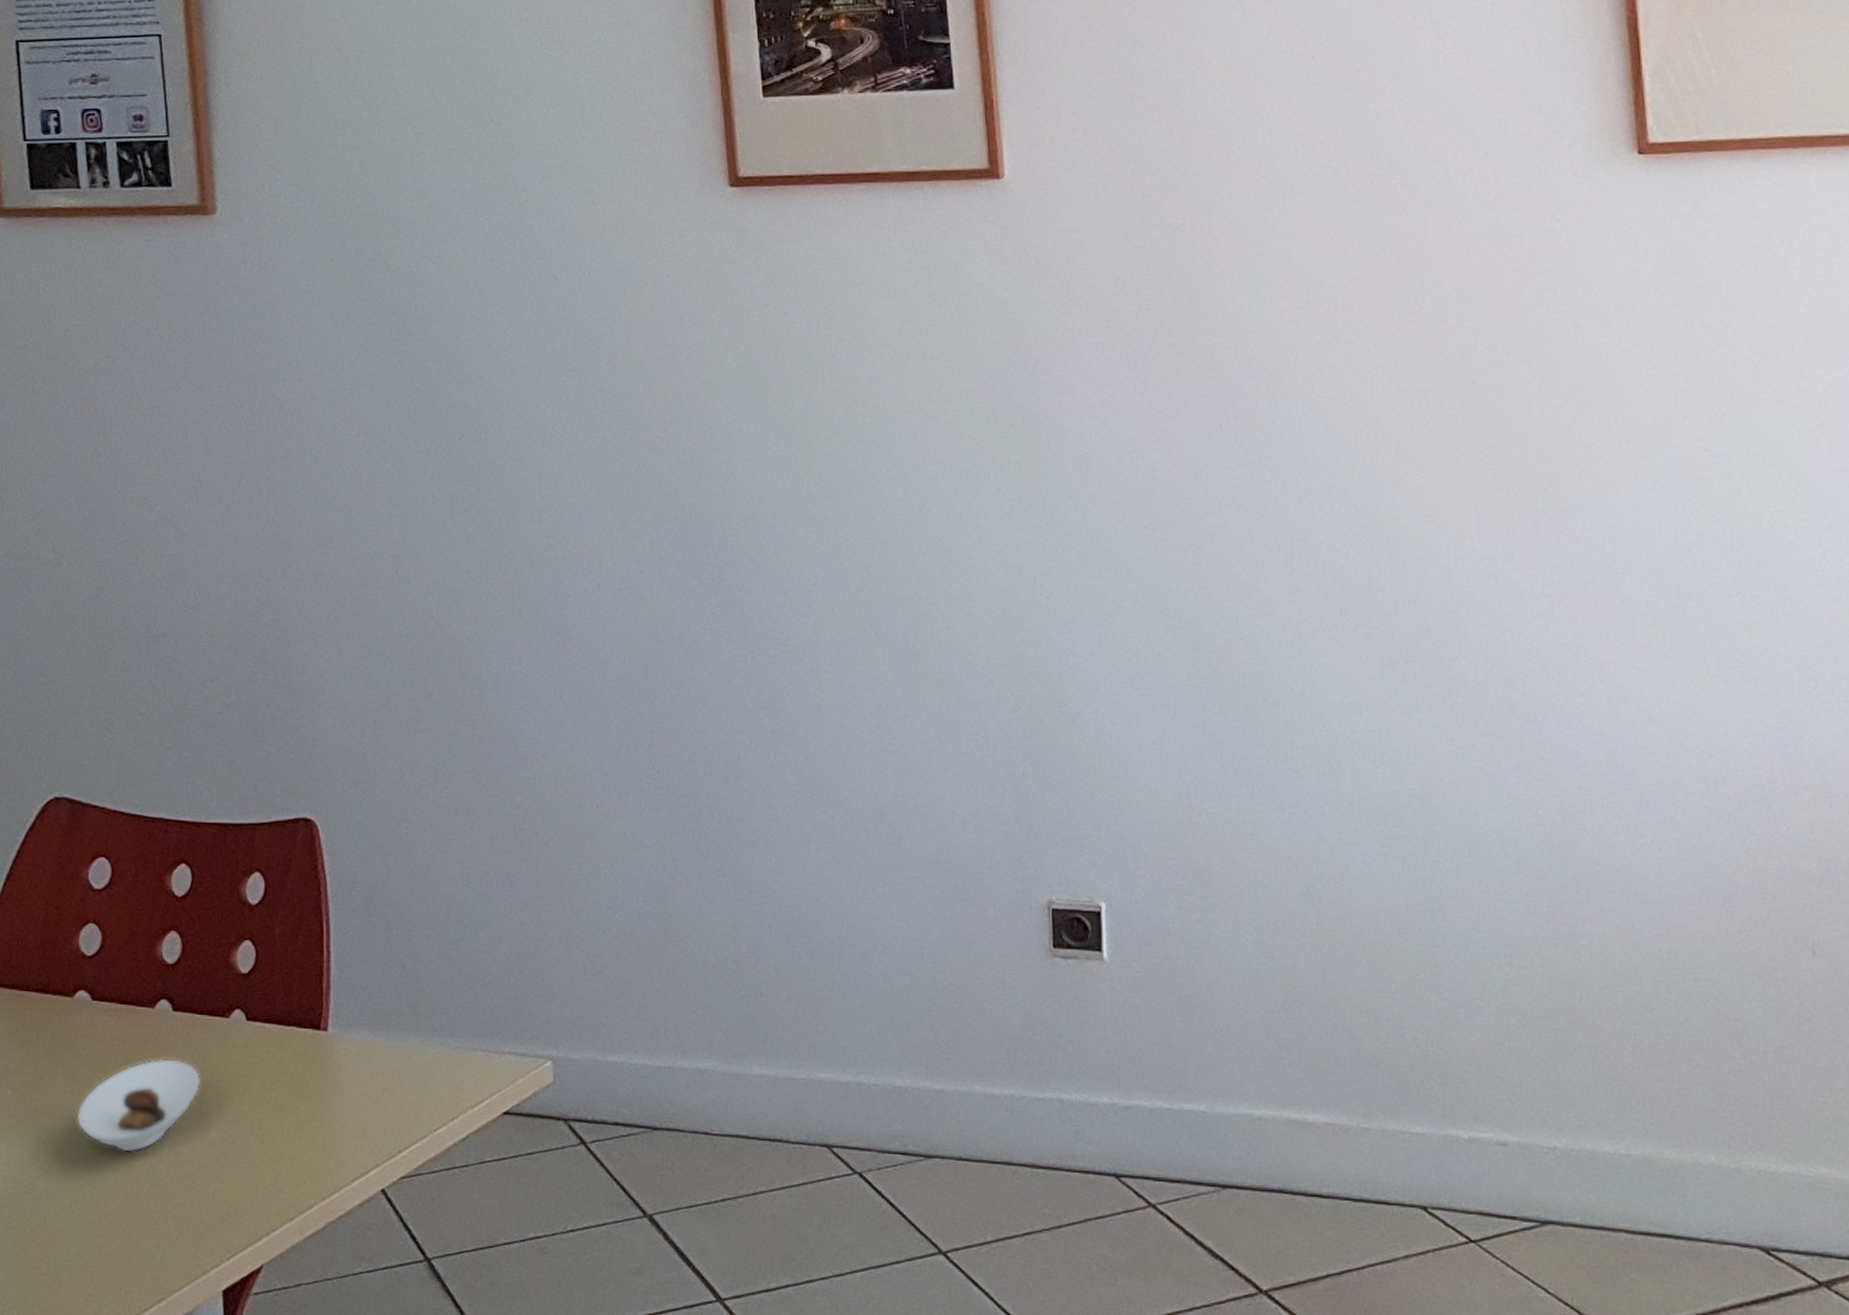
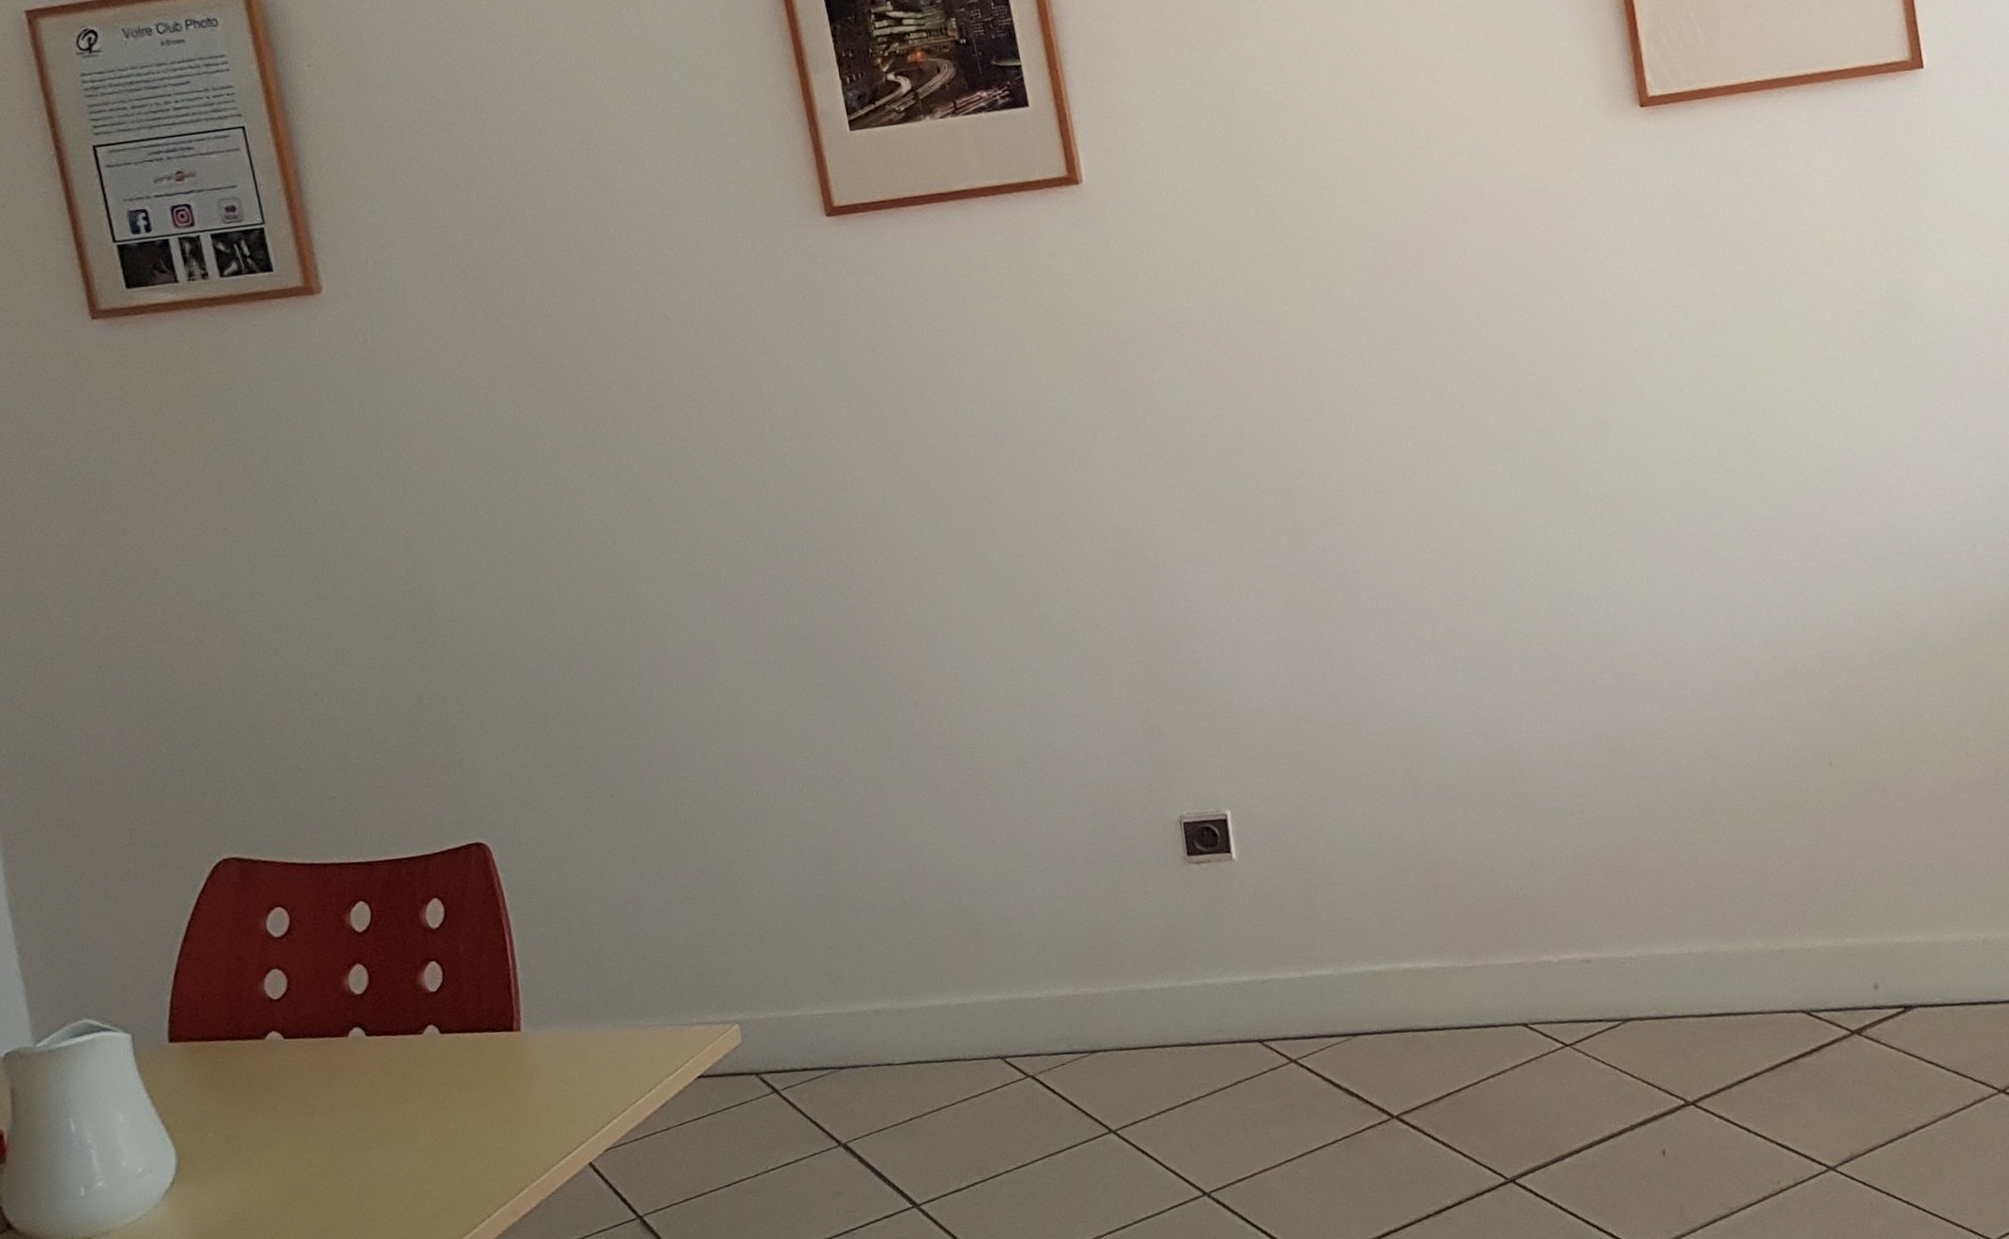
saucer: present [76,1058,201,1153] -> none [281,1079,402,1171]

